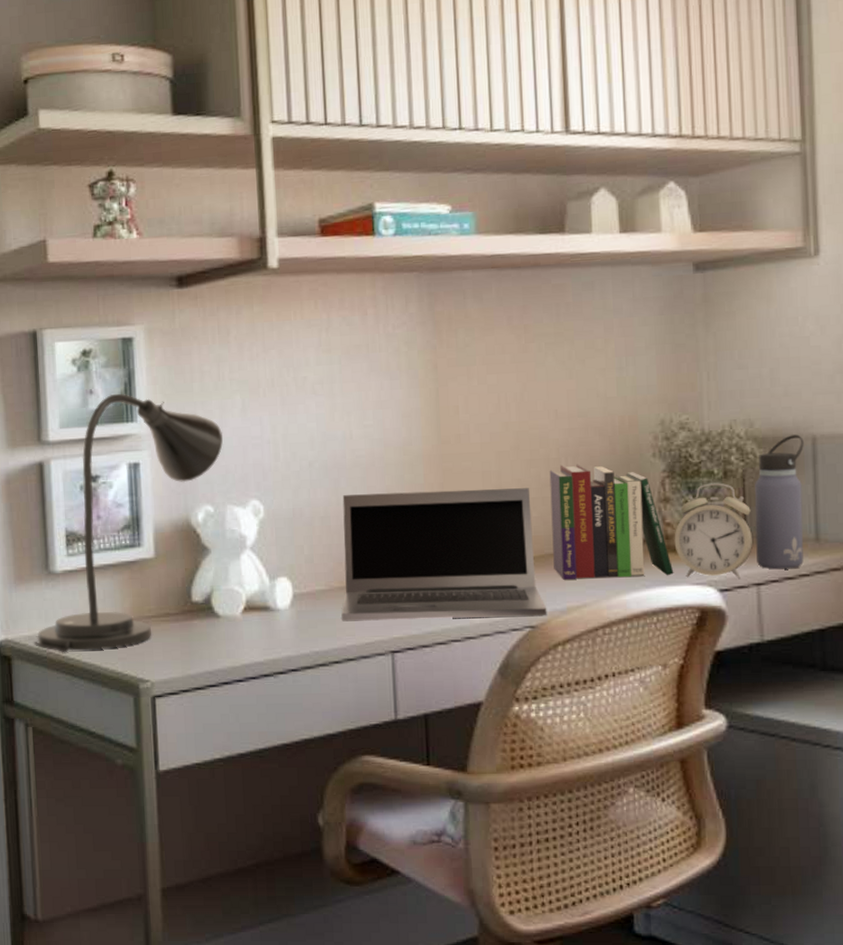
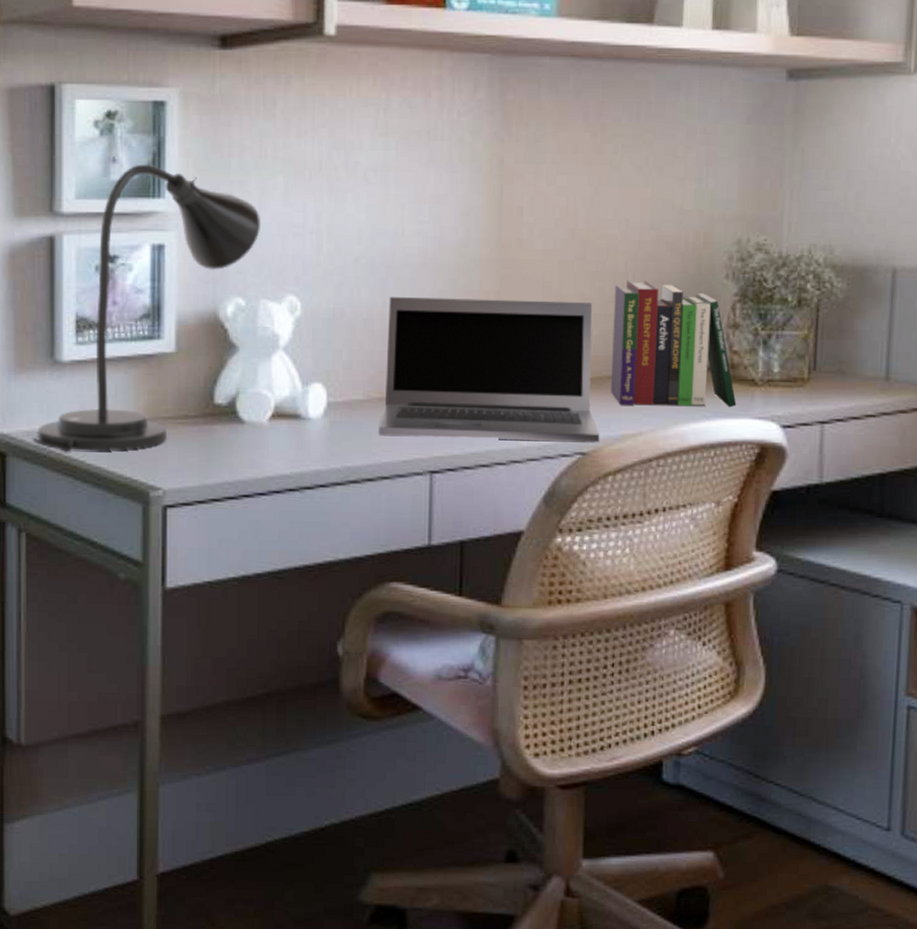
alarm clock: present [674,483,753,578] -> none [739,311,822,415]
water bottle: present [754,434,804,570] -> none [823,265,884,408]

